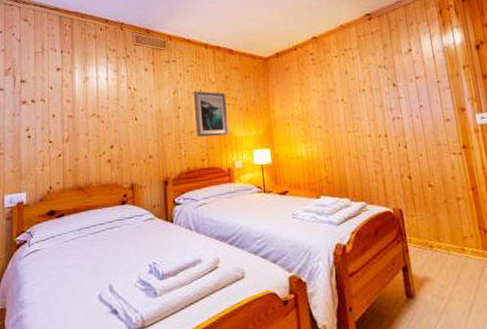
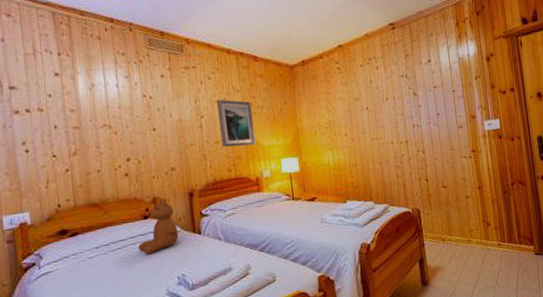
teddy bear: none [115,184,152,240] -> present [138,198,179,255]

